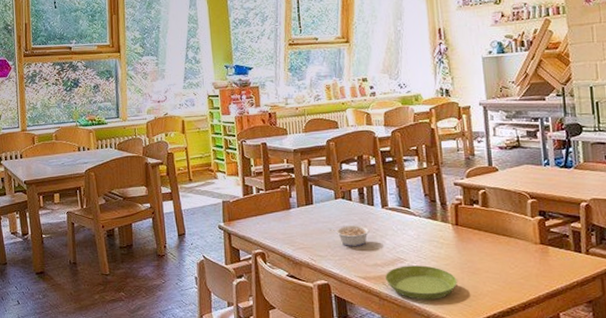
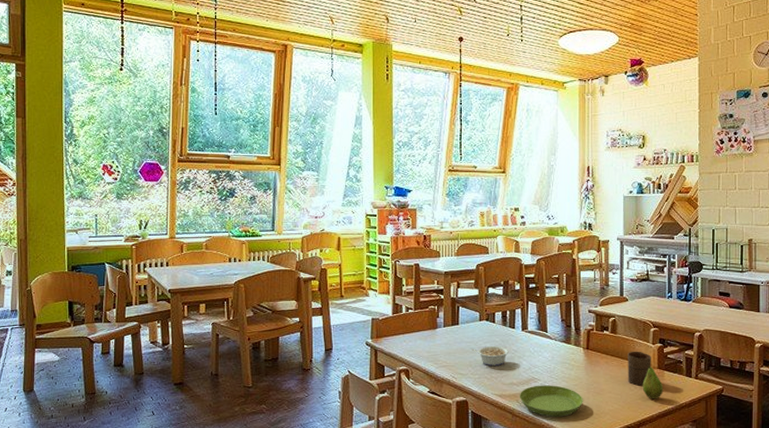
cup: none [503,225,532,264] -> present [627,351,651,386]
fruit: none [523,239,550,279] -> present [642,363,664,399]

